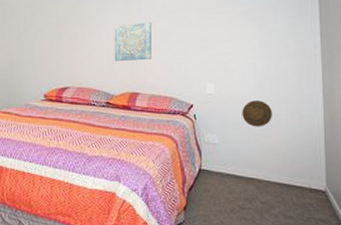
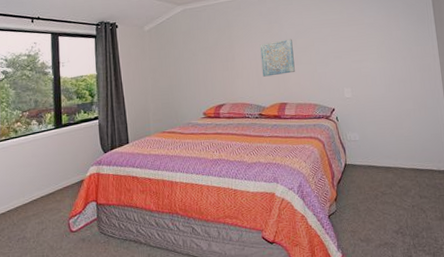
decorative plate: present [242,100,272,127] -> none [376,99,403,123]

